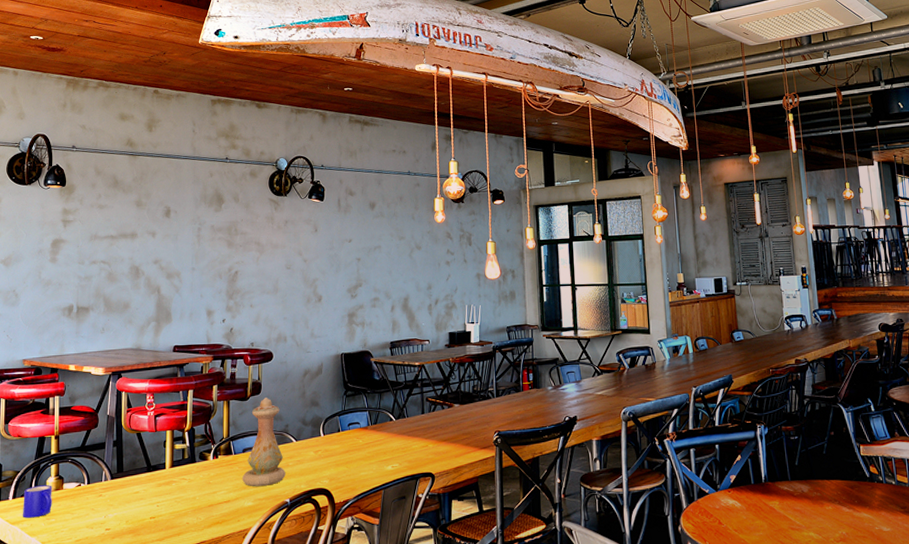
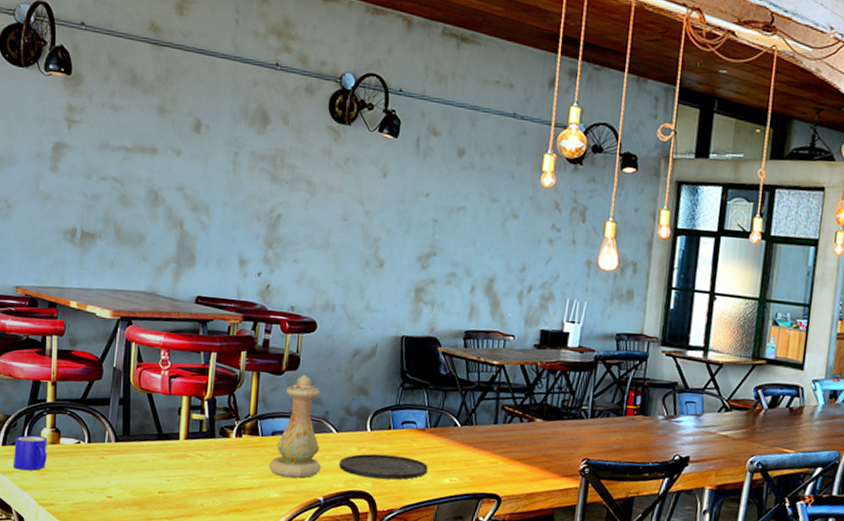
plate: none [300,453,373,476] -> present [338,453,428,480]

